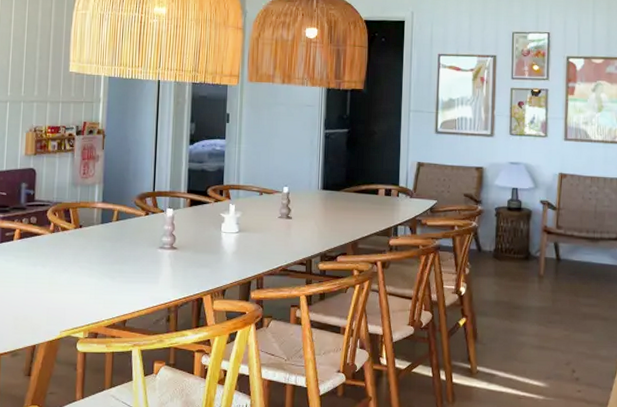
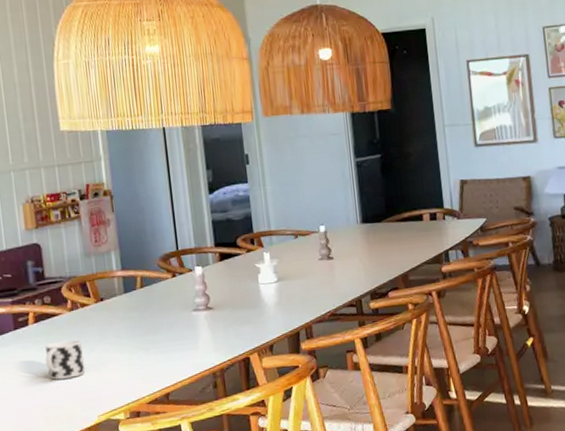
cup: none [23,259,57,293] -> present [45,339,86,380]

